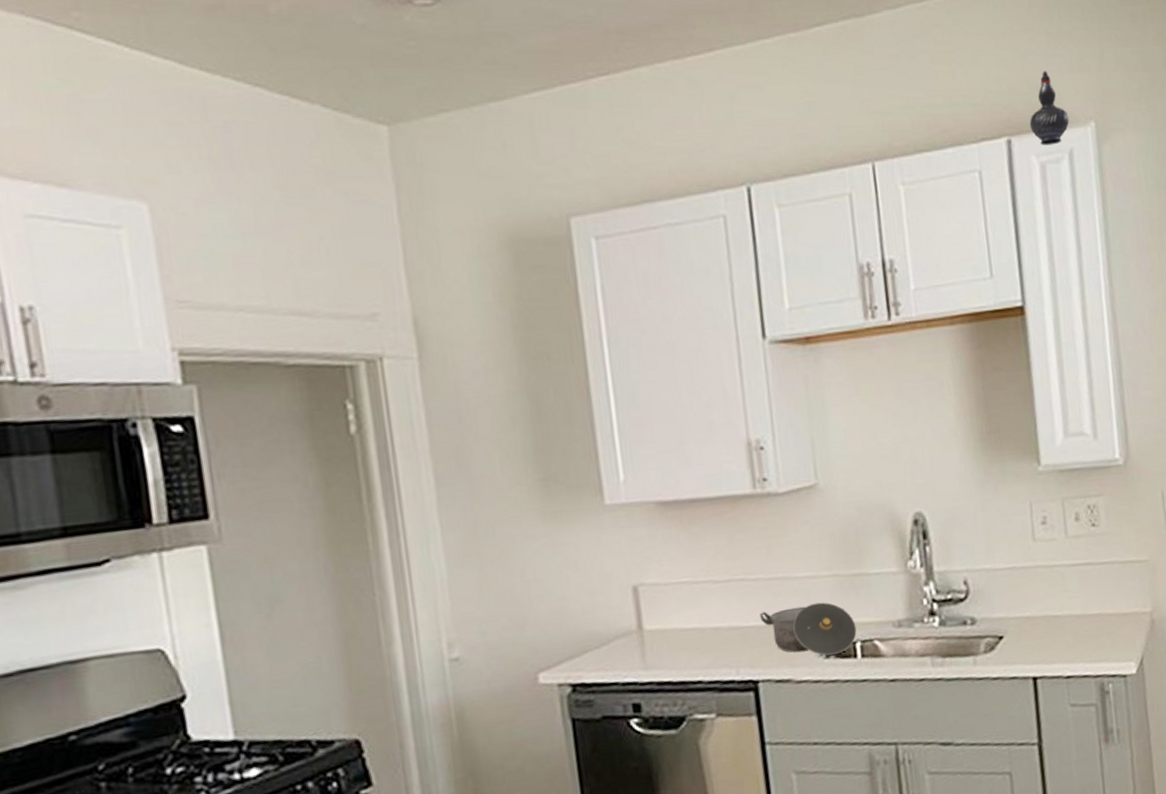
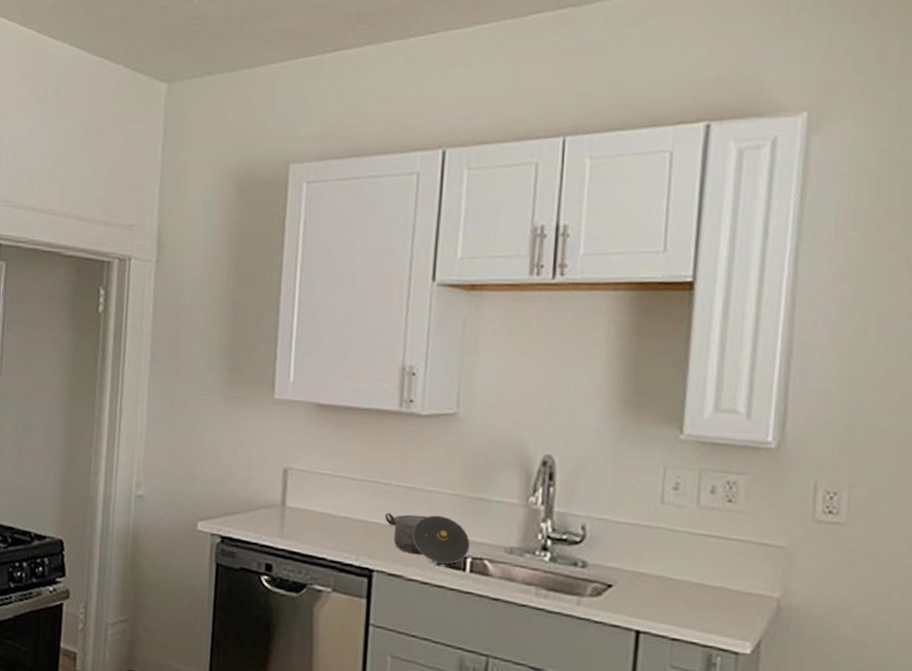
decorative bottle: present [1029,70,1070,146] -> none [733,61,779,132]

